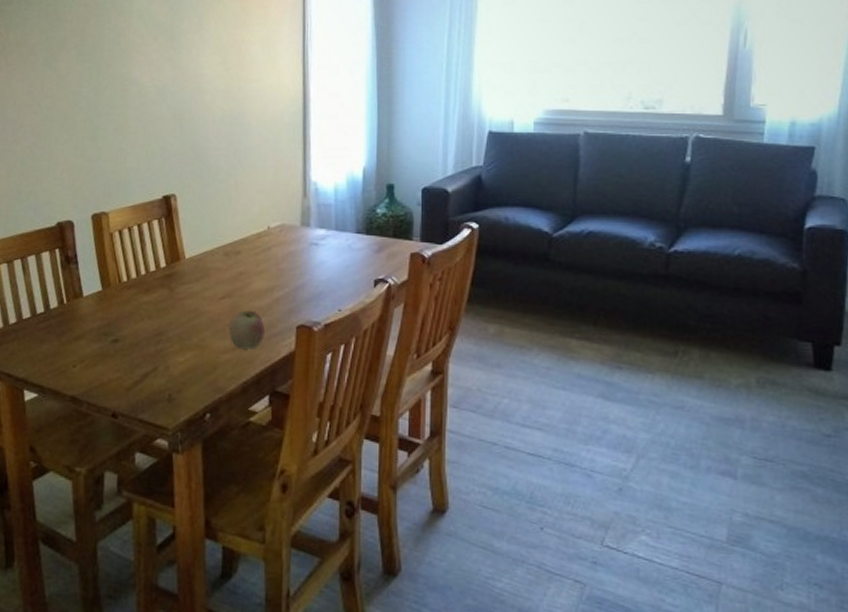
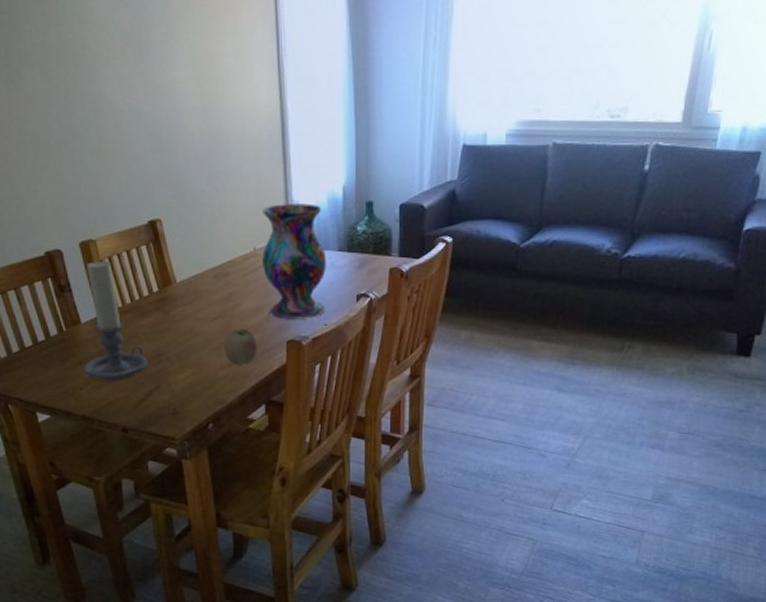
candle holder: none [80,233,148,360] -> present [84,260,148,381]
vase: none [276,184,344,303] -> present [262,203,327,319]

